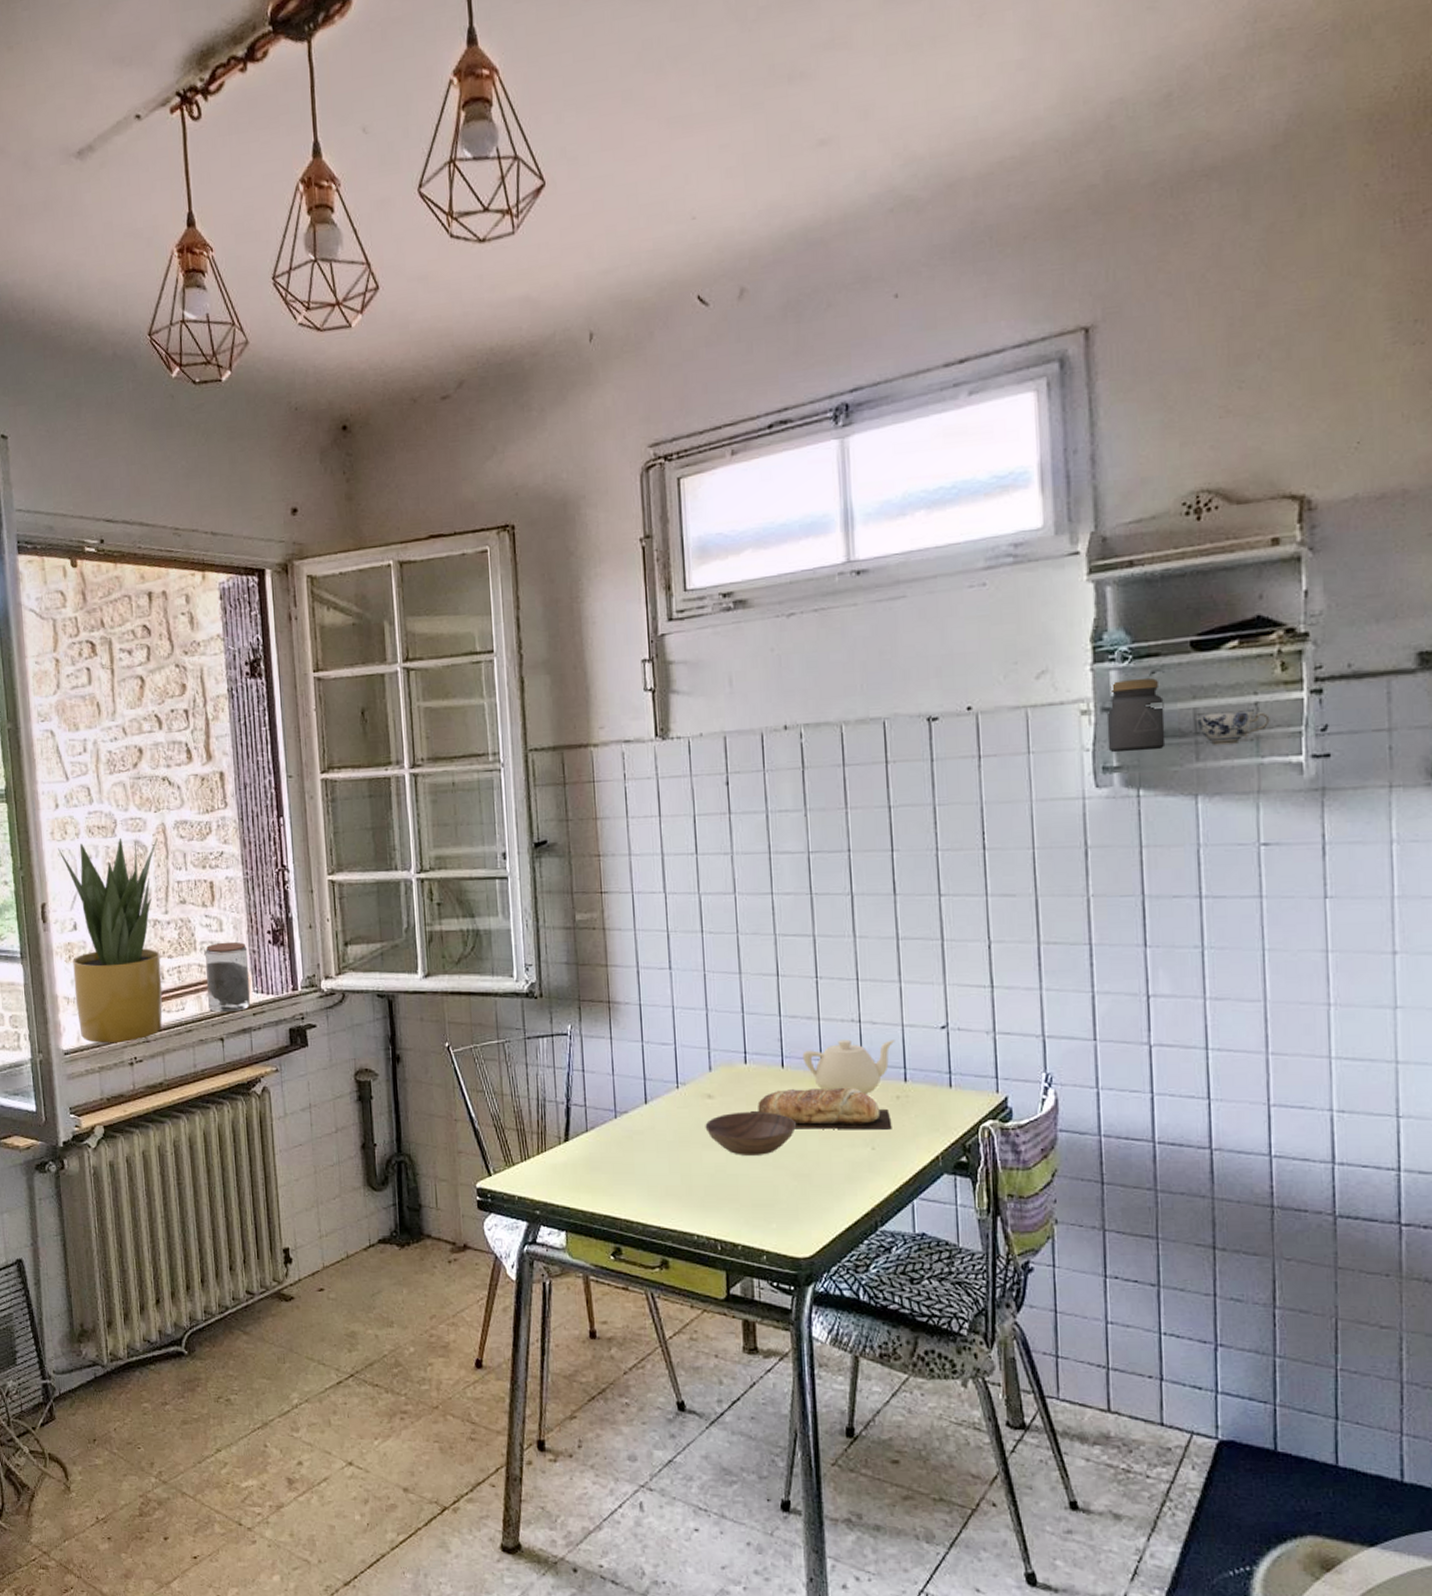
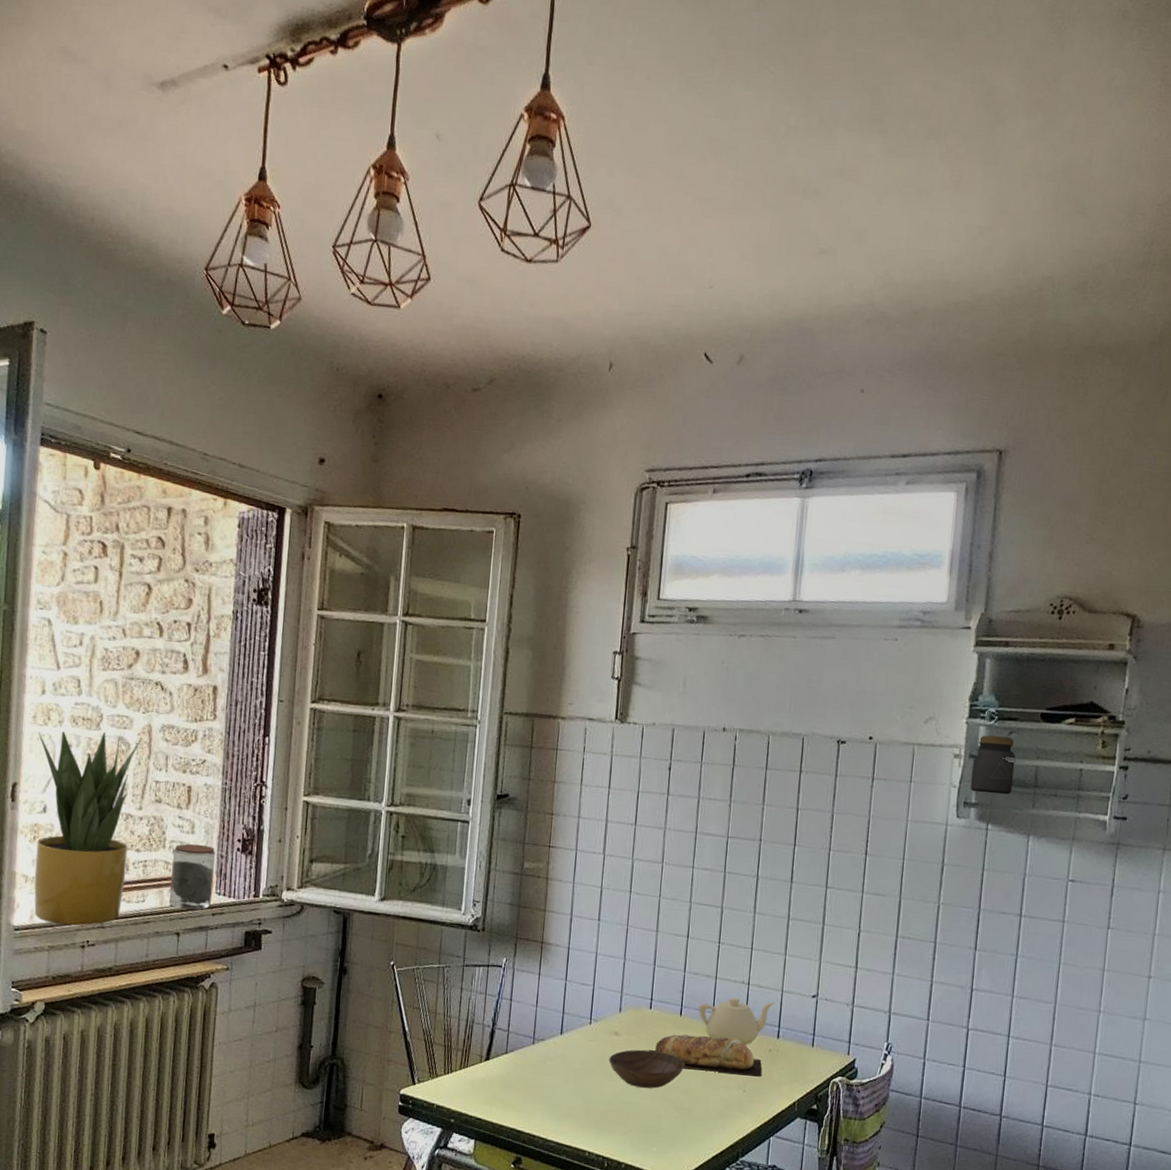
teacup: present [1195,708,1270,745] -> none [1036,771,1089,799]

